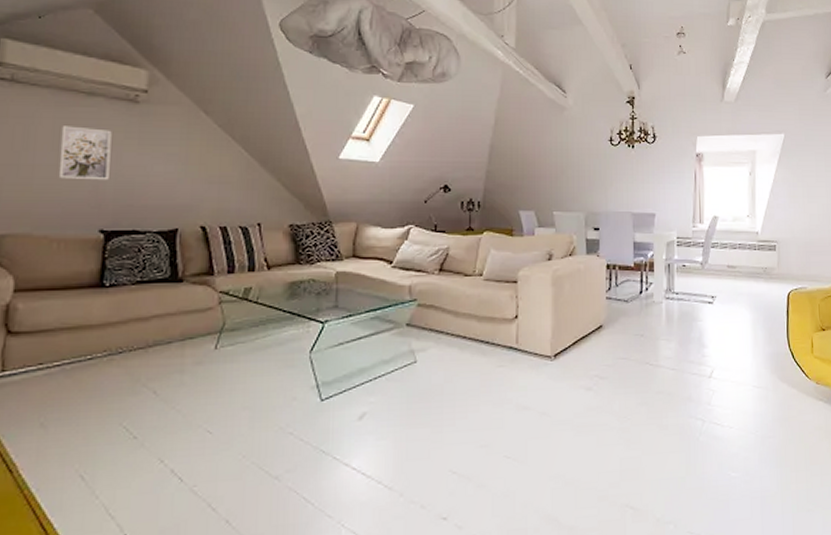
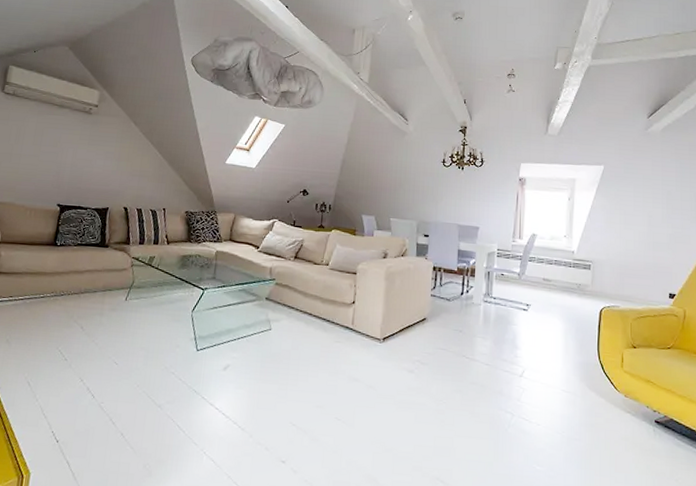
wall art: present [58,126,112,181] -> none [35,128,72,169]

